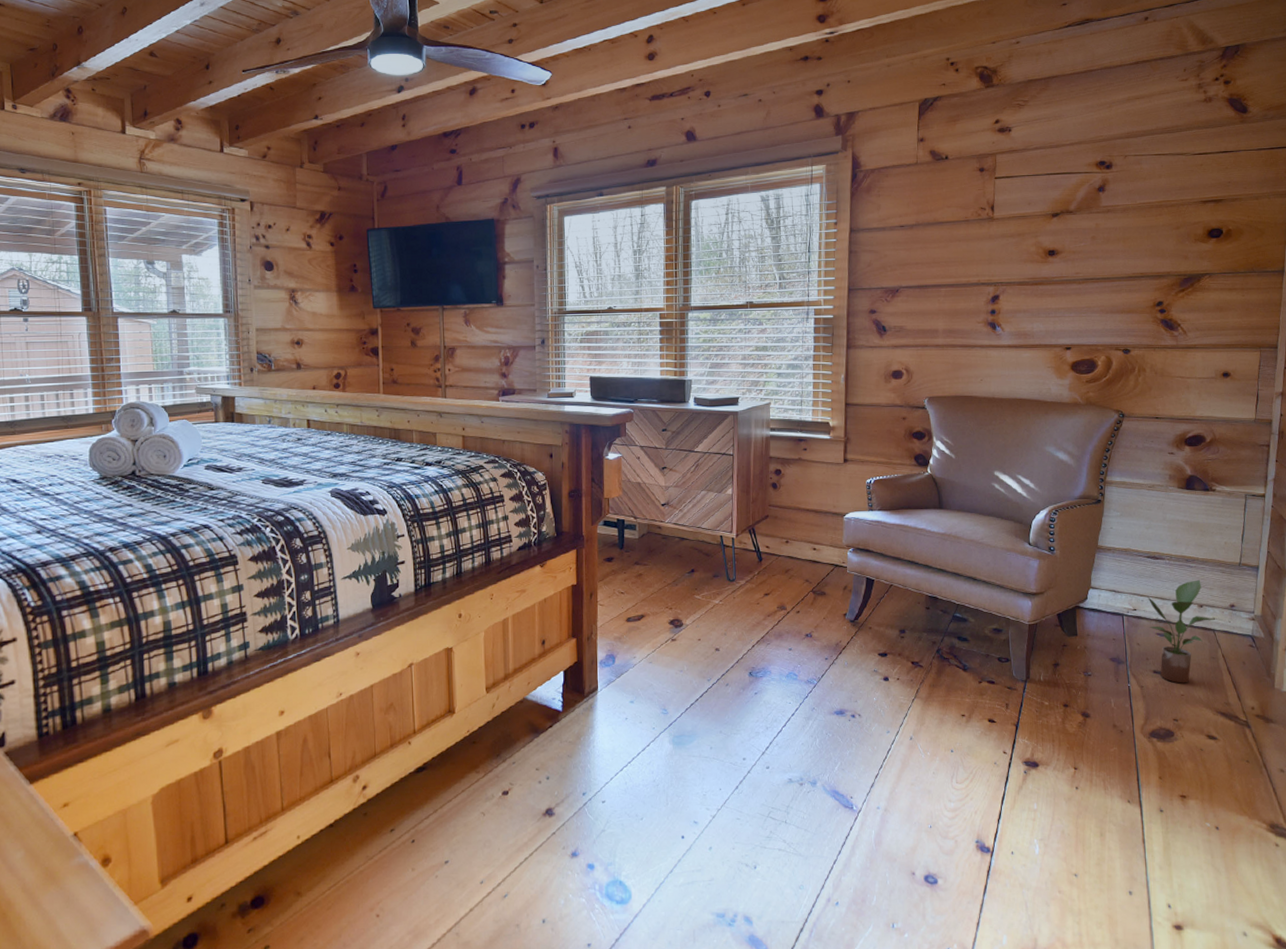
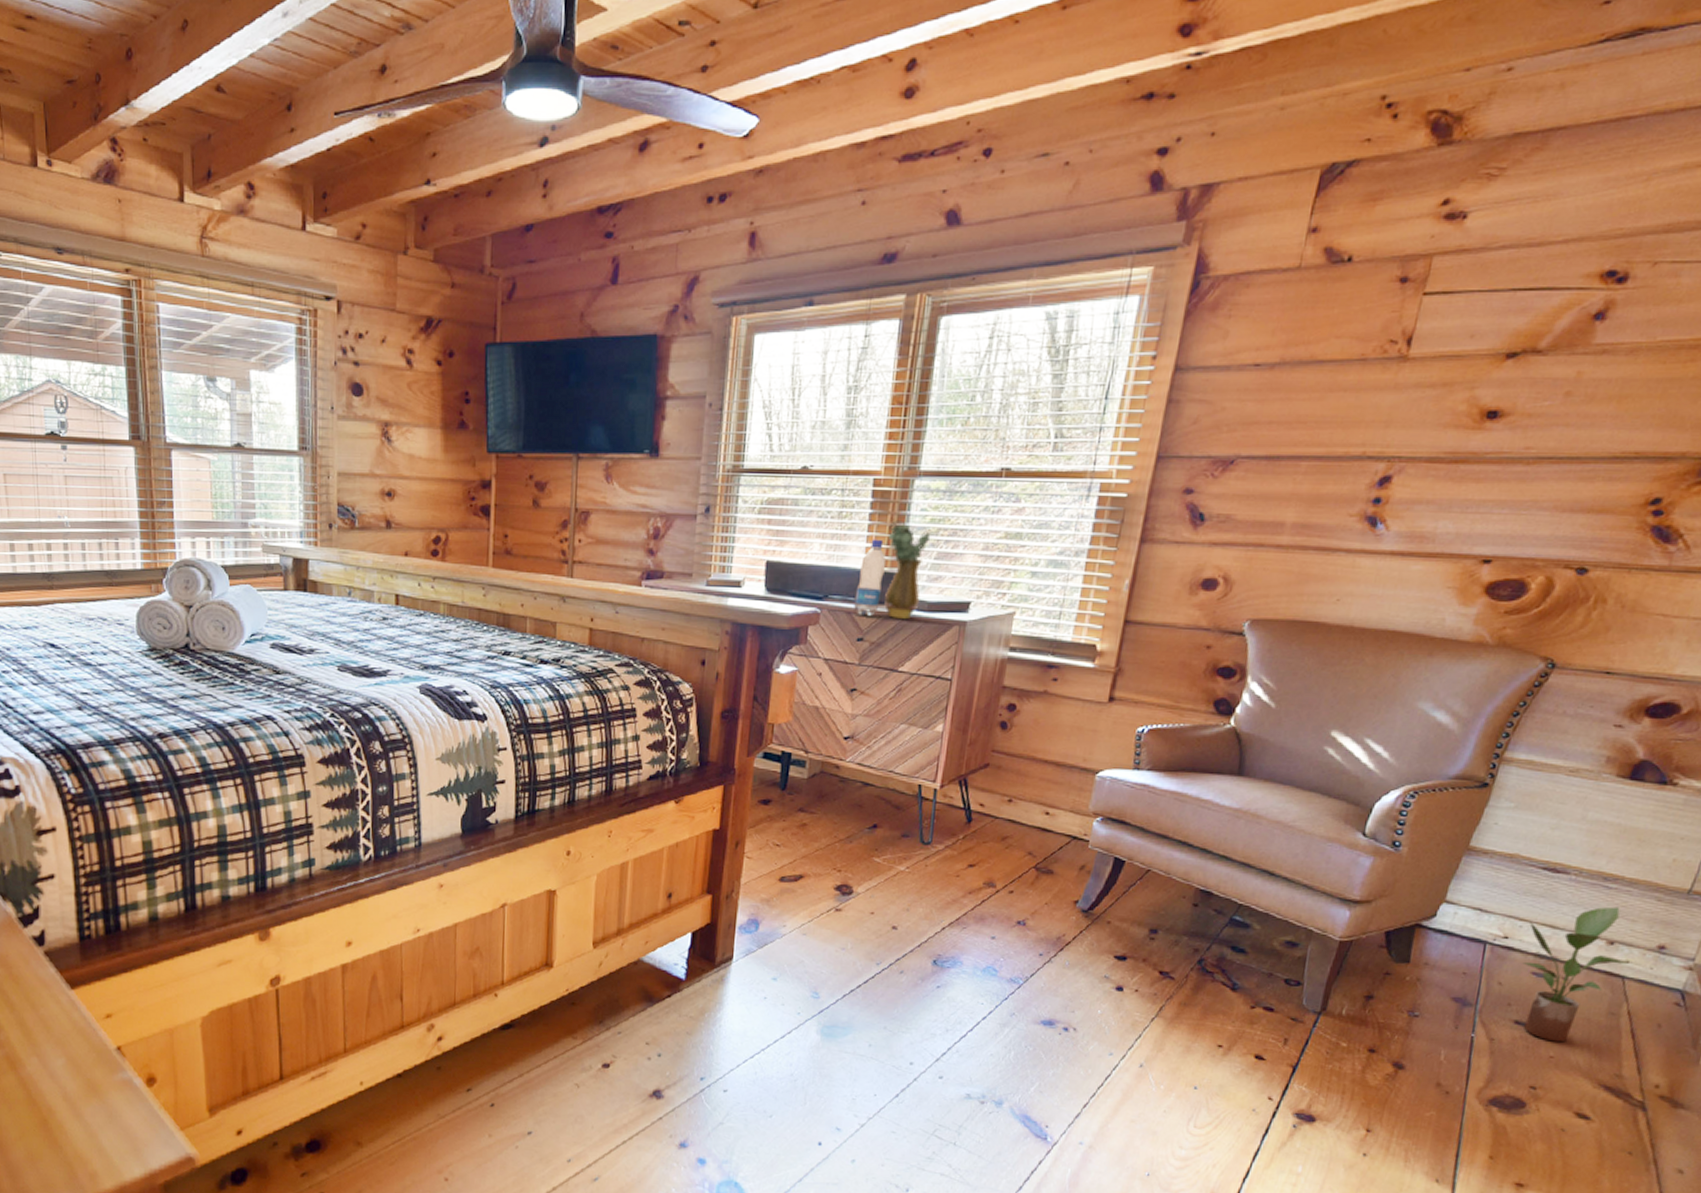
bottle: none [657,356,676,413] -> present [854,539,887,617]
vase: none [674,340,705,413] -> present [884,517,931,619]

